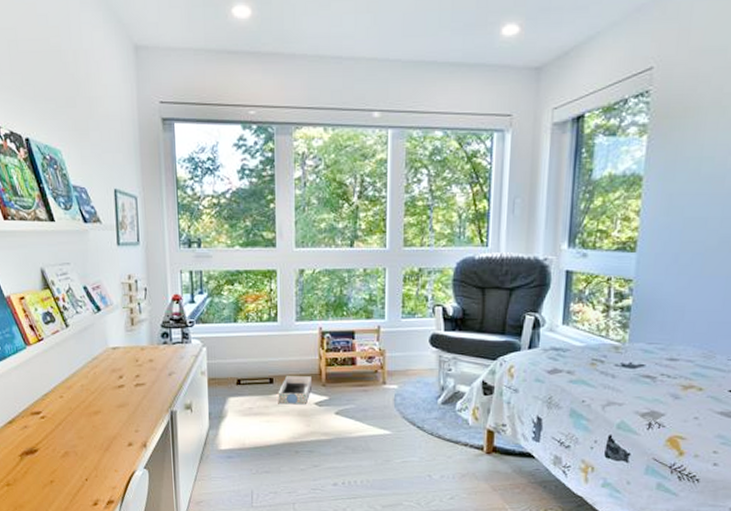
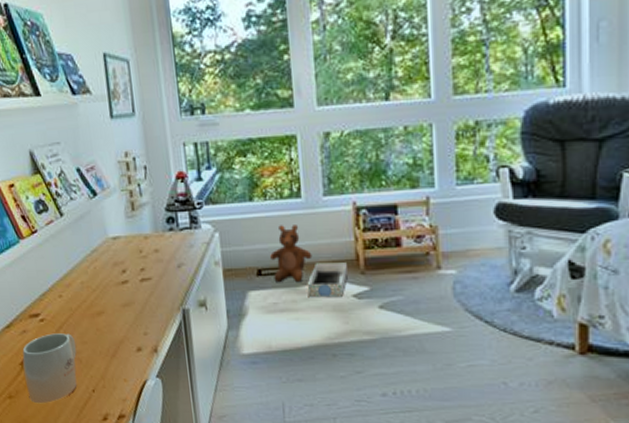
mug: none [22,429,74,491] -> present [22,333,77,404]
teddy bear: none [249,343,284,391] -> present [270,225,313,282]

